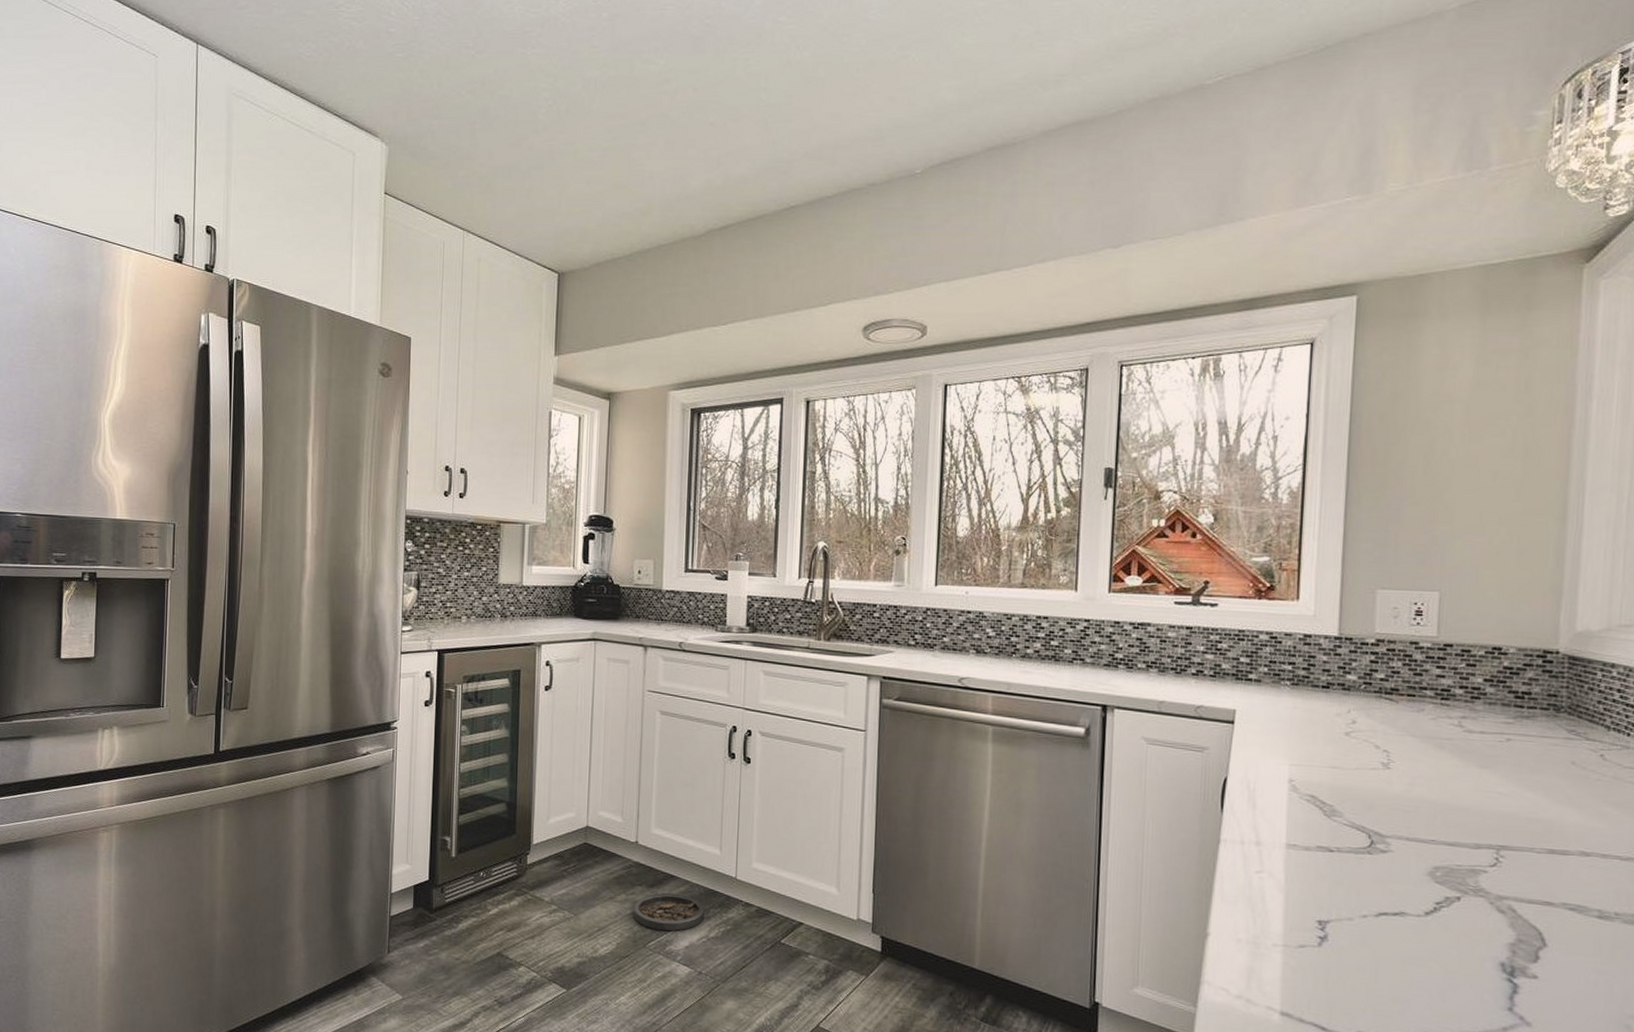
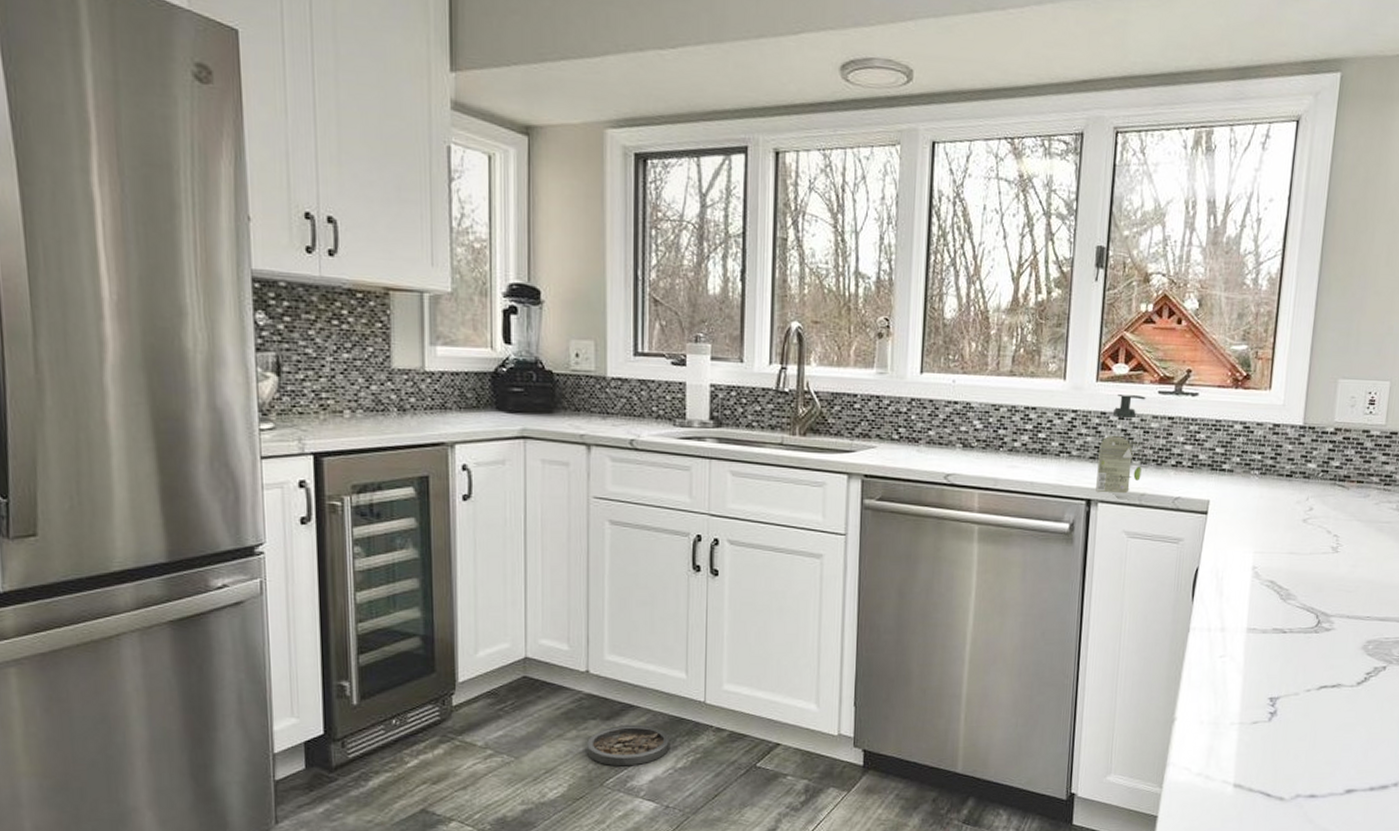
soap dispenser: none [1112,604,1162,701] -> present [1096,393,1146,494]

